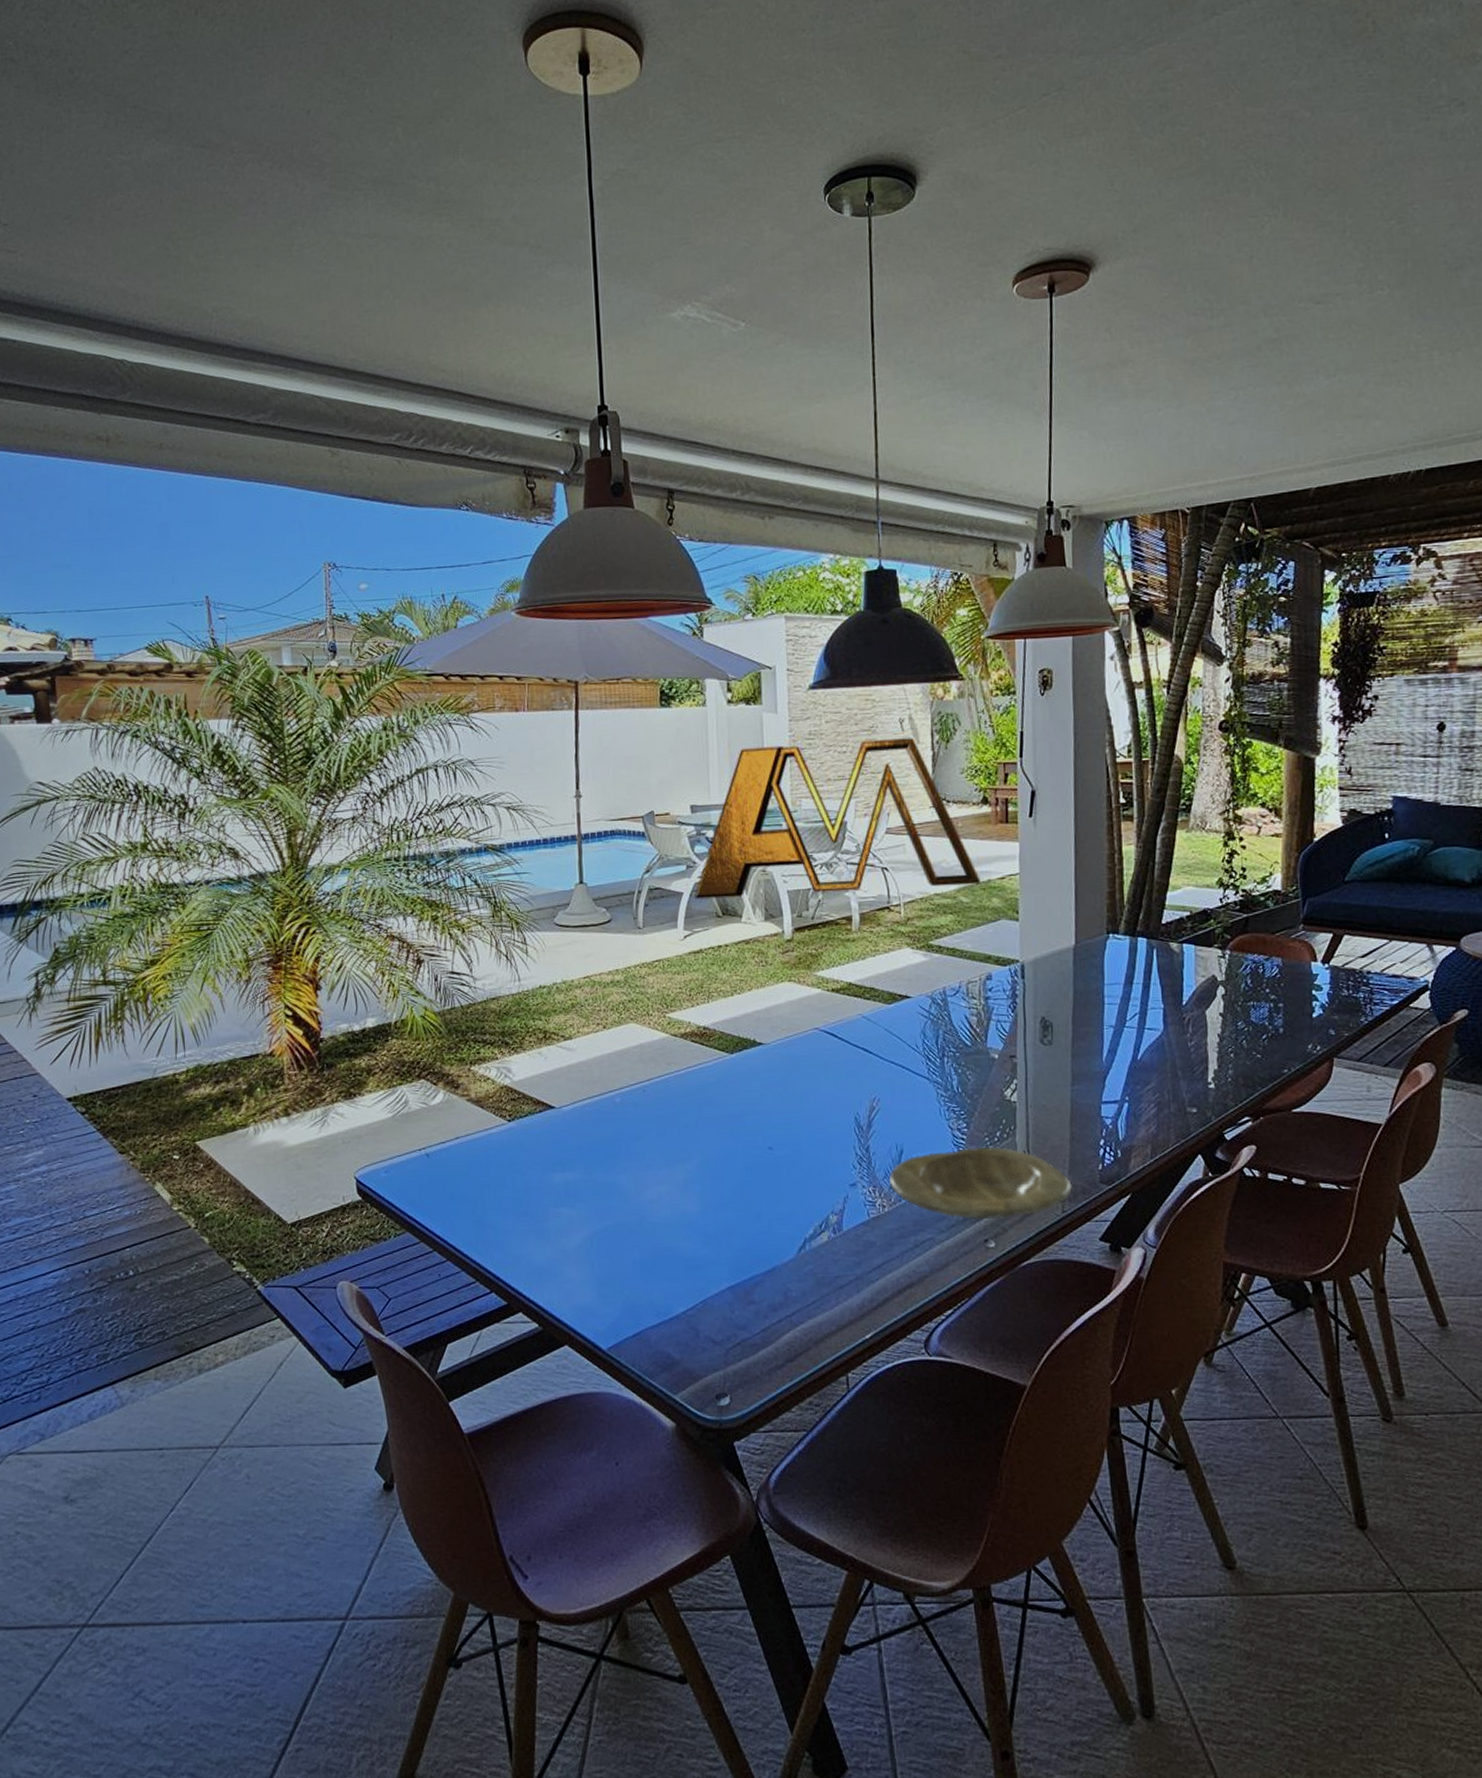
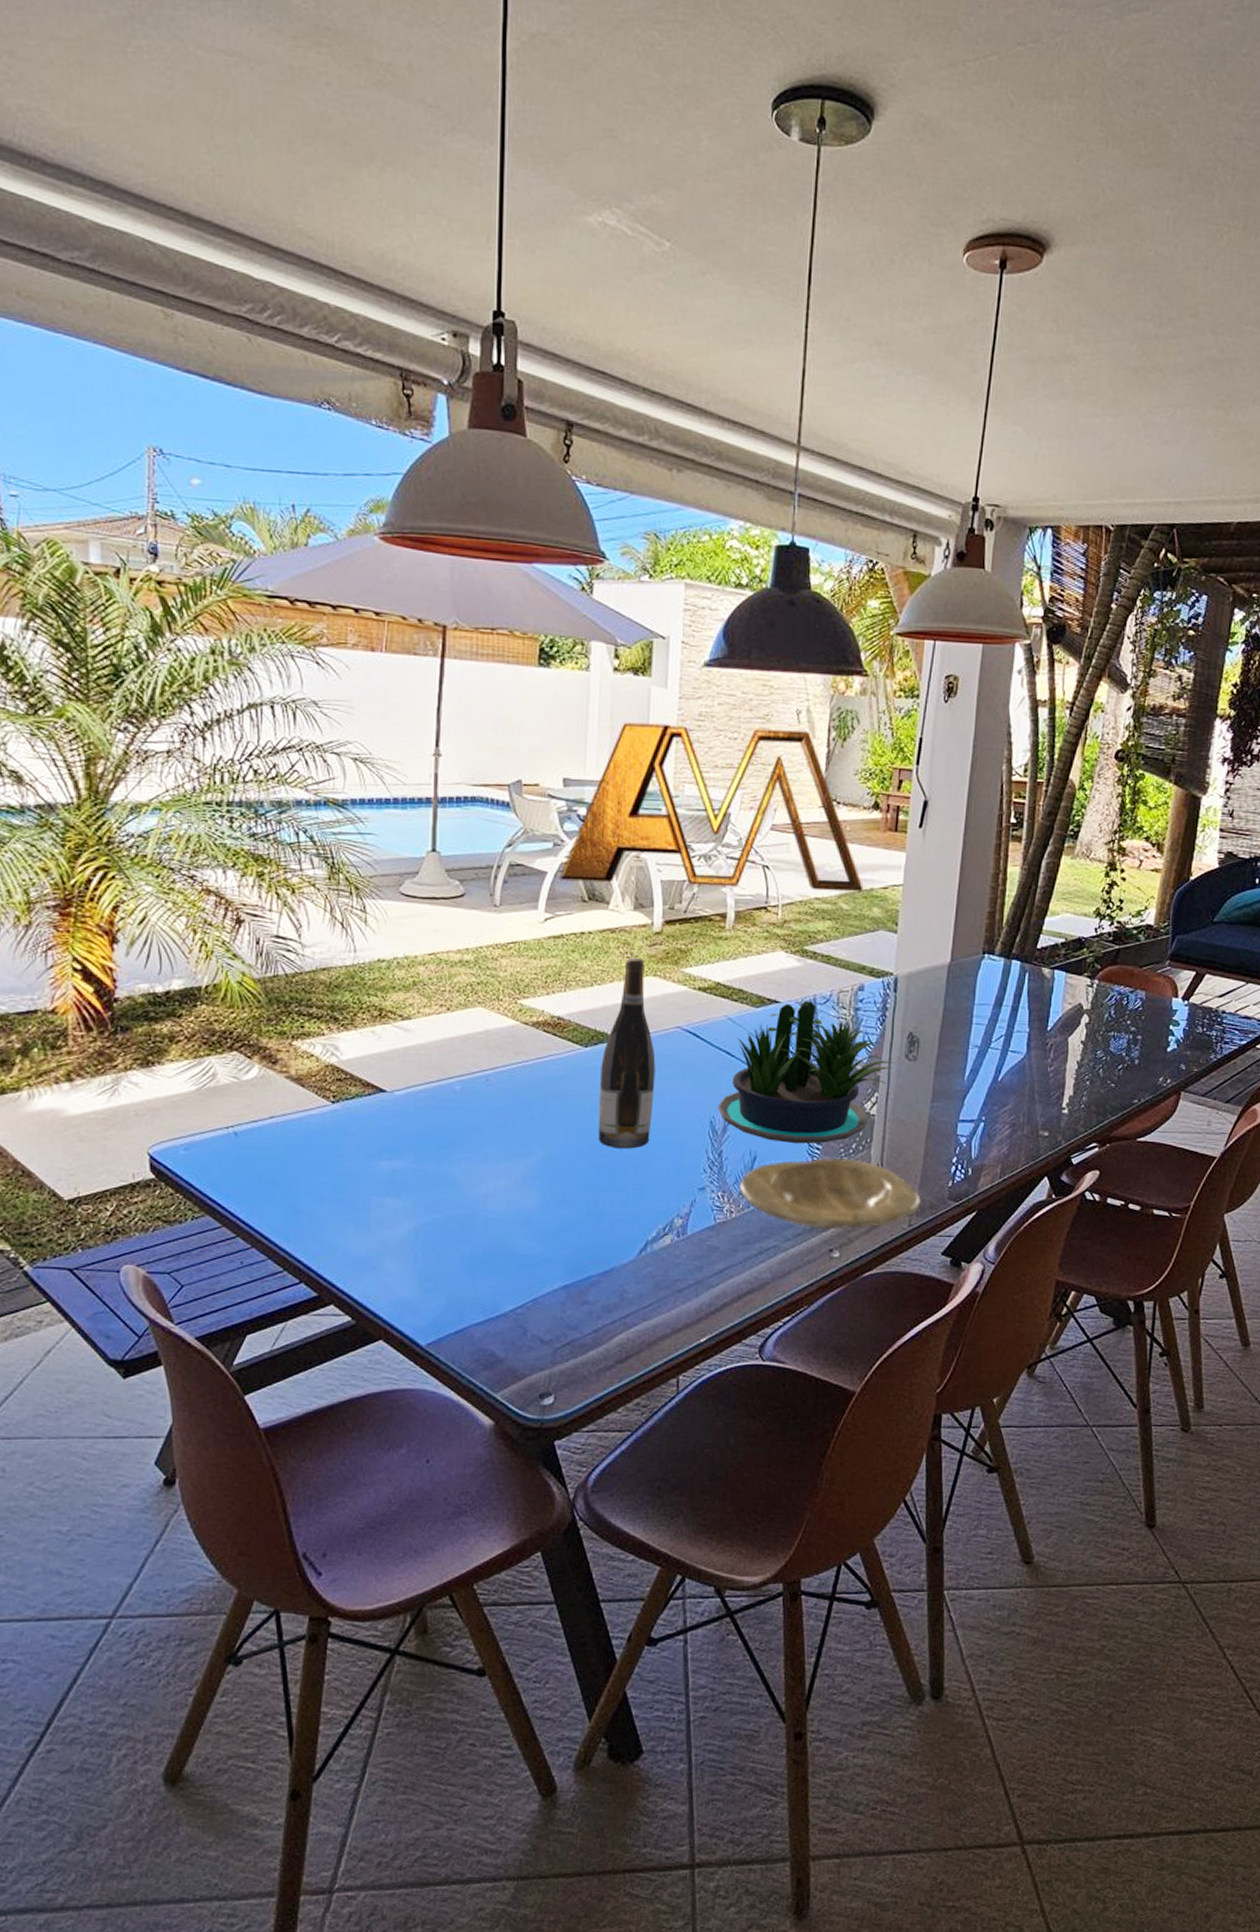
wine bottle: none [747,965,800,1150] -> present [598,957,656,1149]
potted plant: none [861,994,1031,1136] -> present [718,1001,896,1144]

